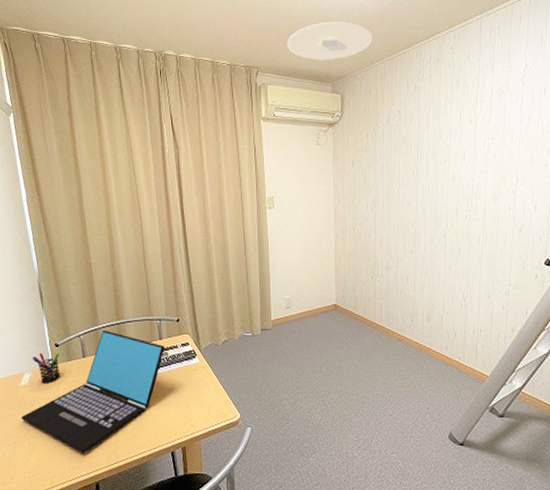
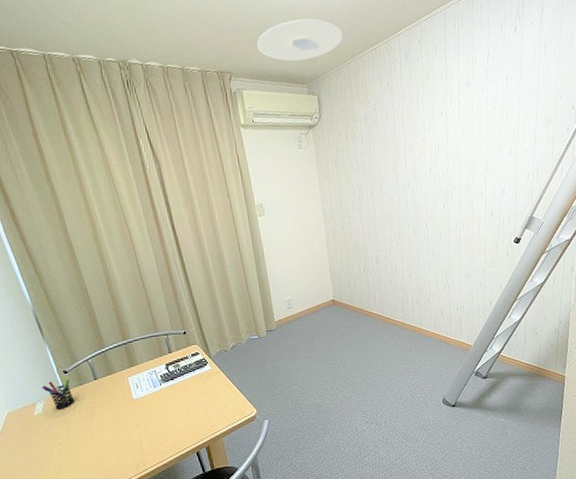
laptop: present [22,329,165,454] -> none [42,351,176,468]

